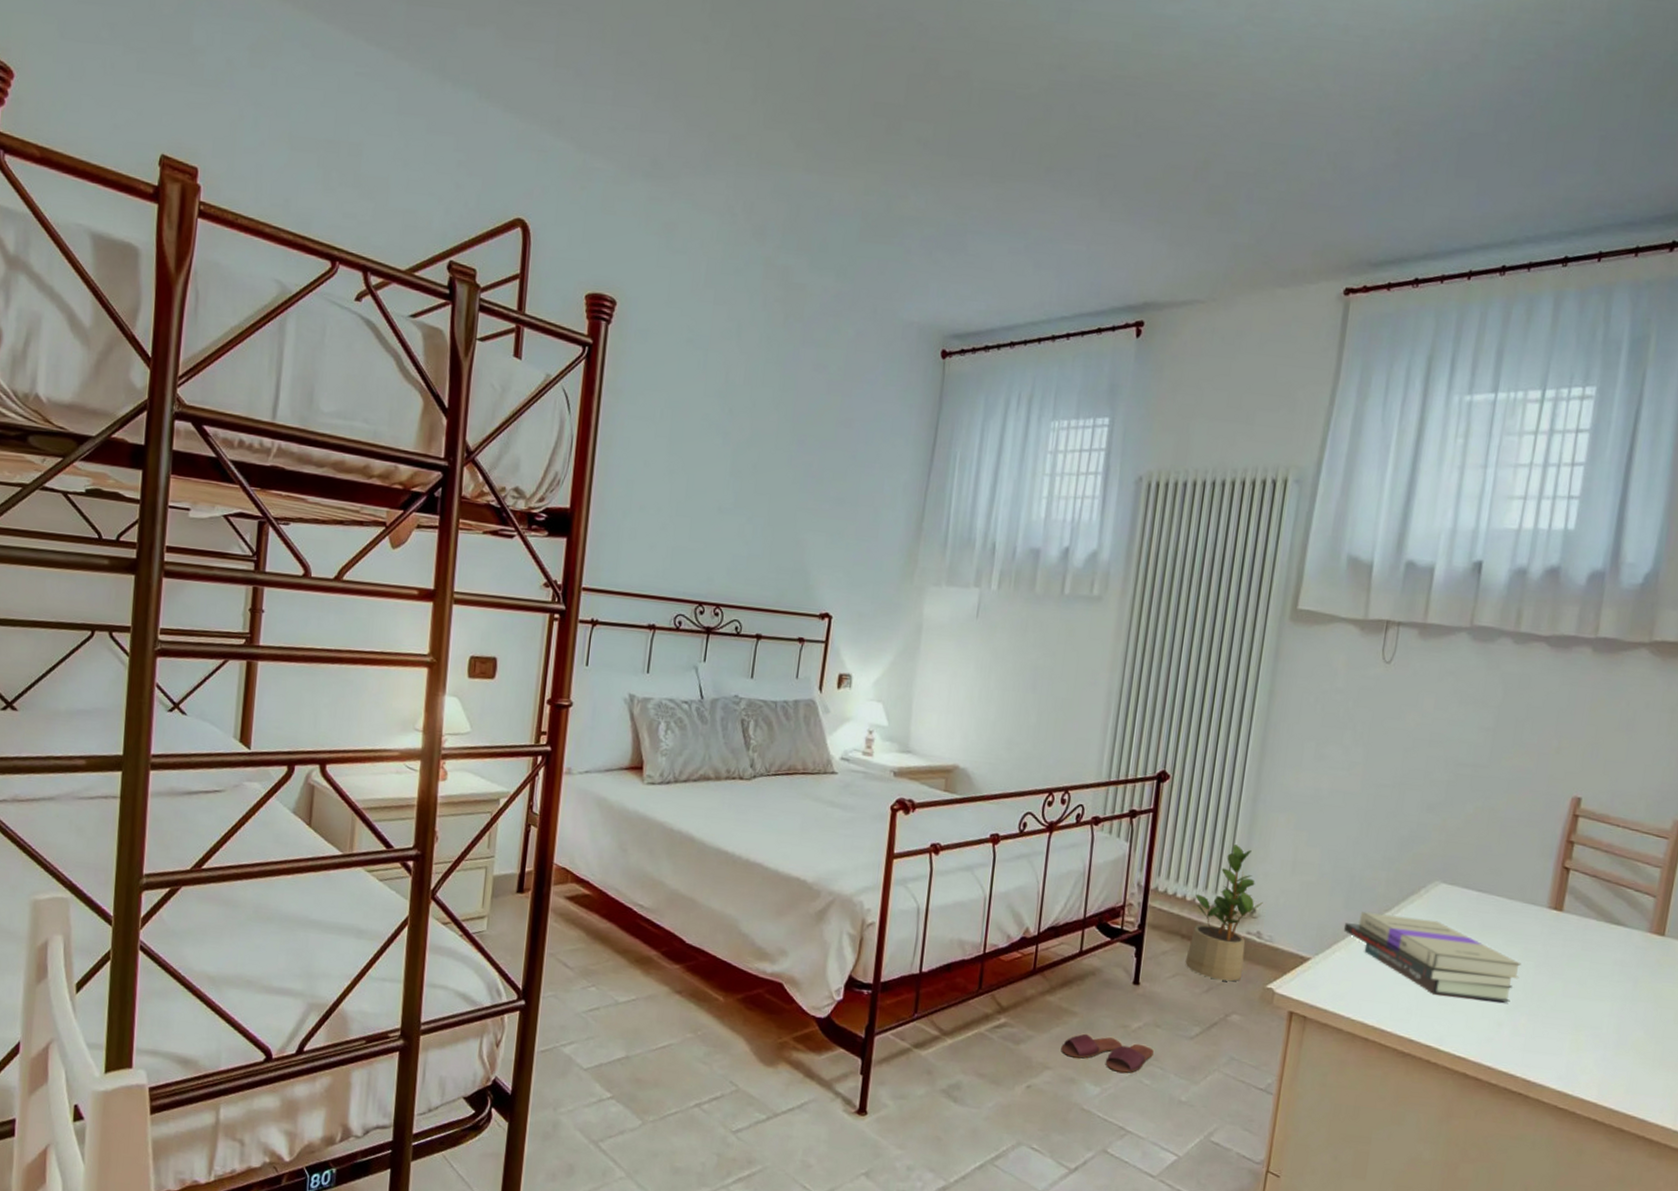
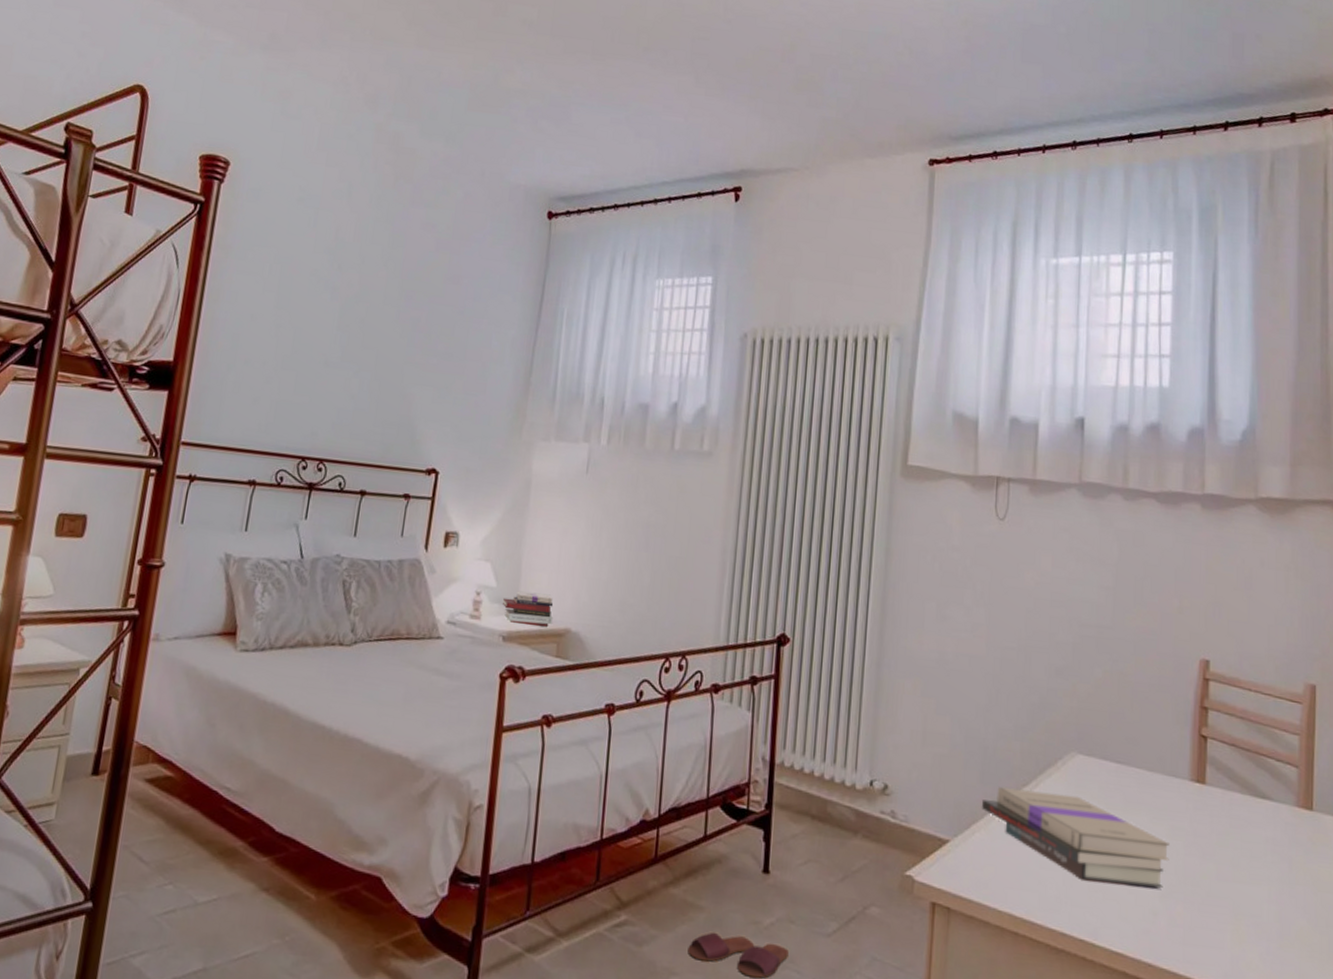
books: none [893,729,943,763] -> present [502,591,554,626]
potted plant: present [1185,845,1263,982] -> none [817,713,895,869]

